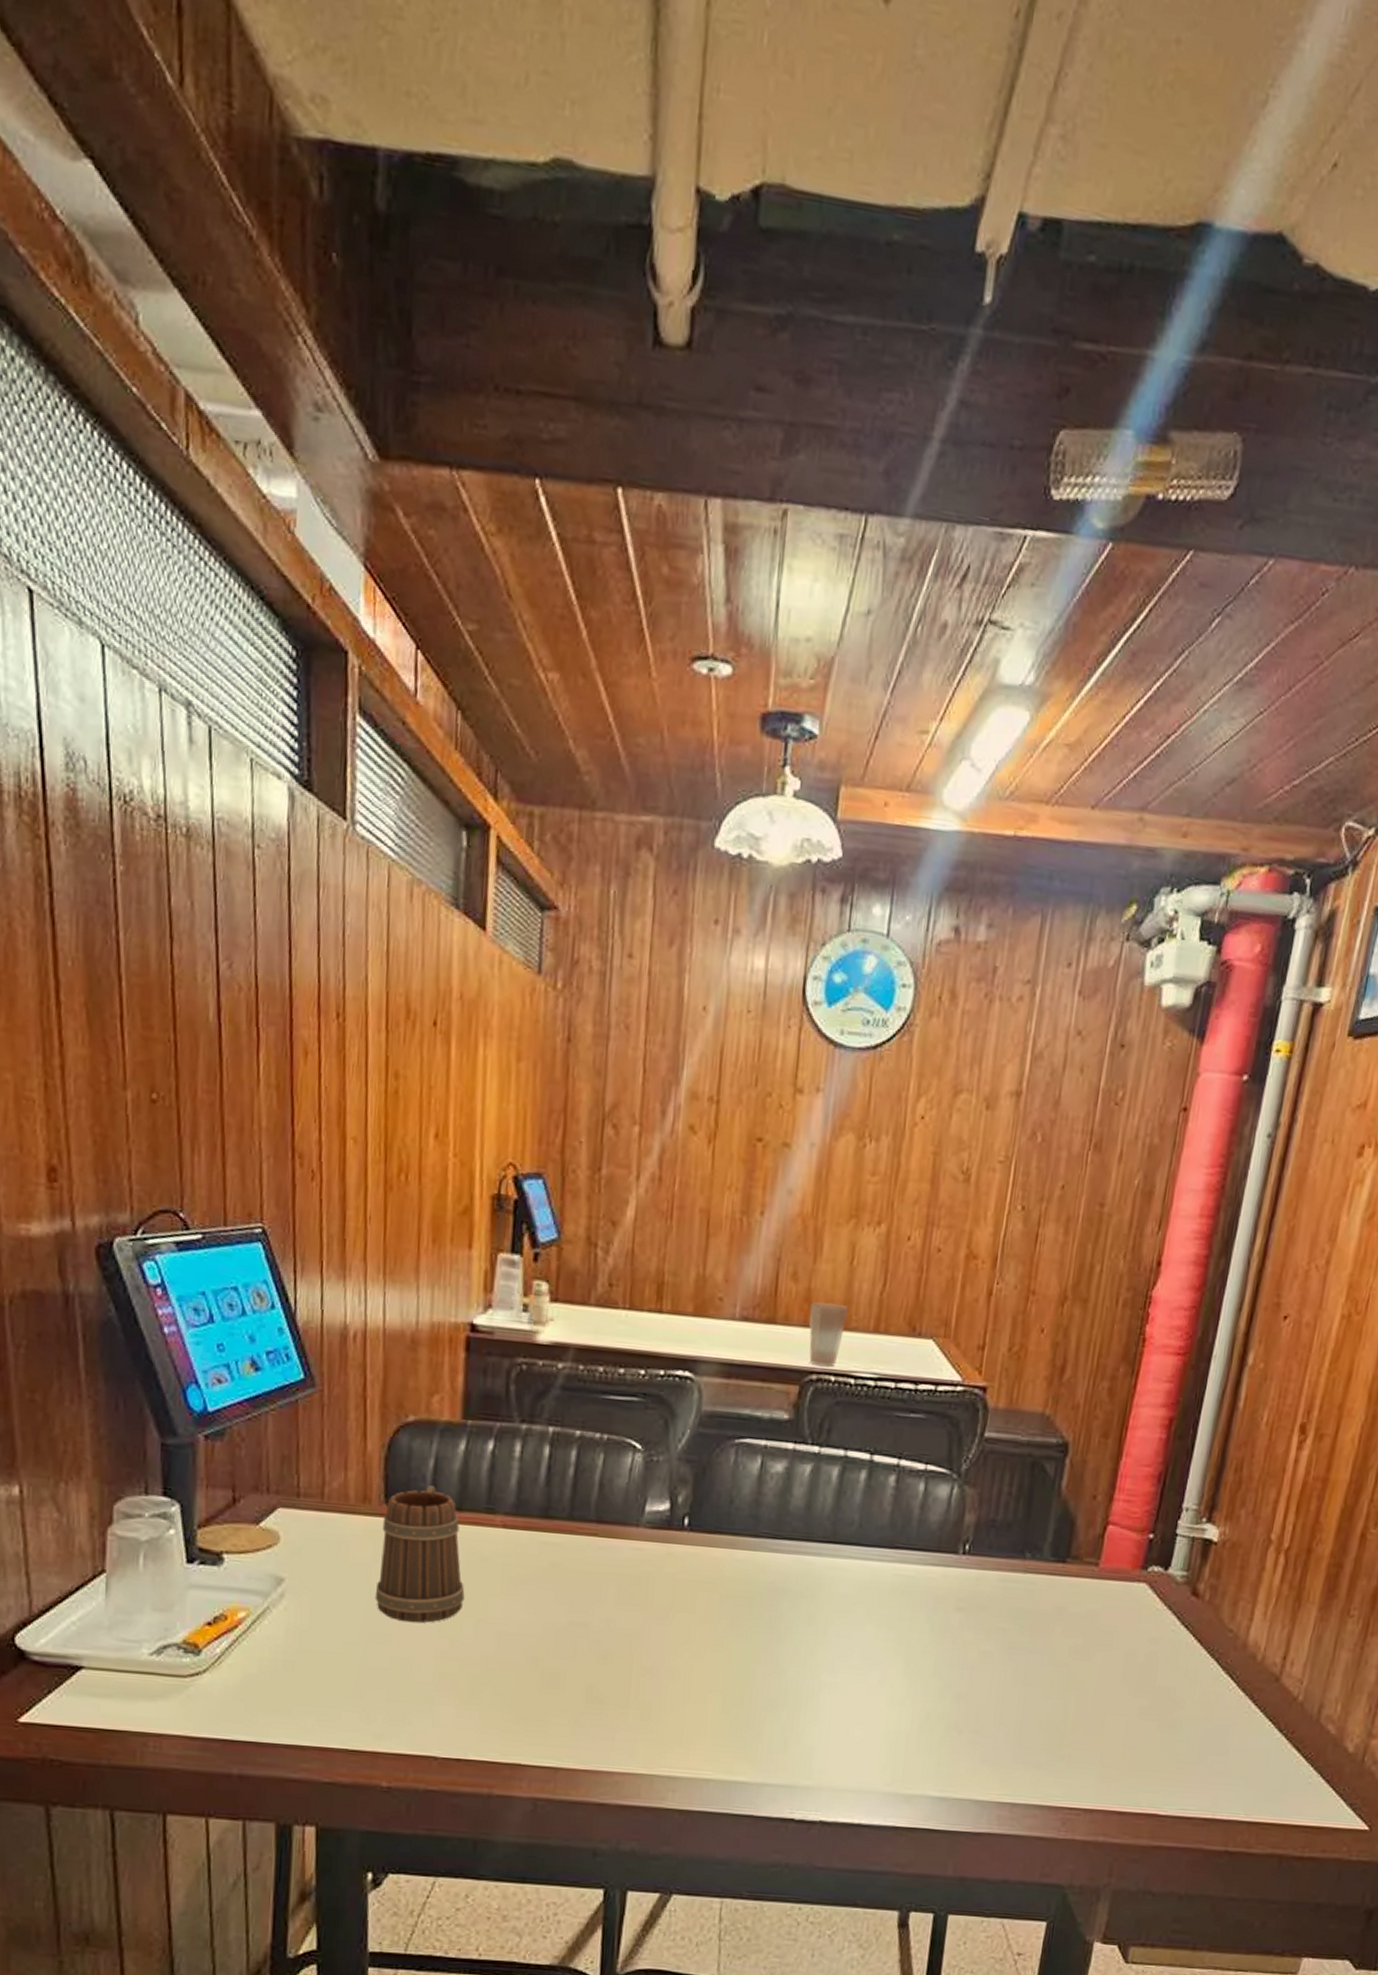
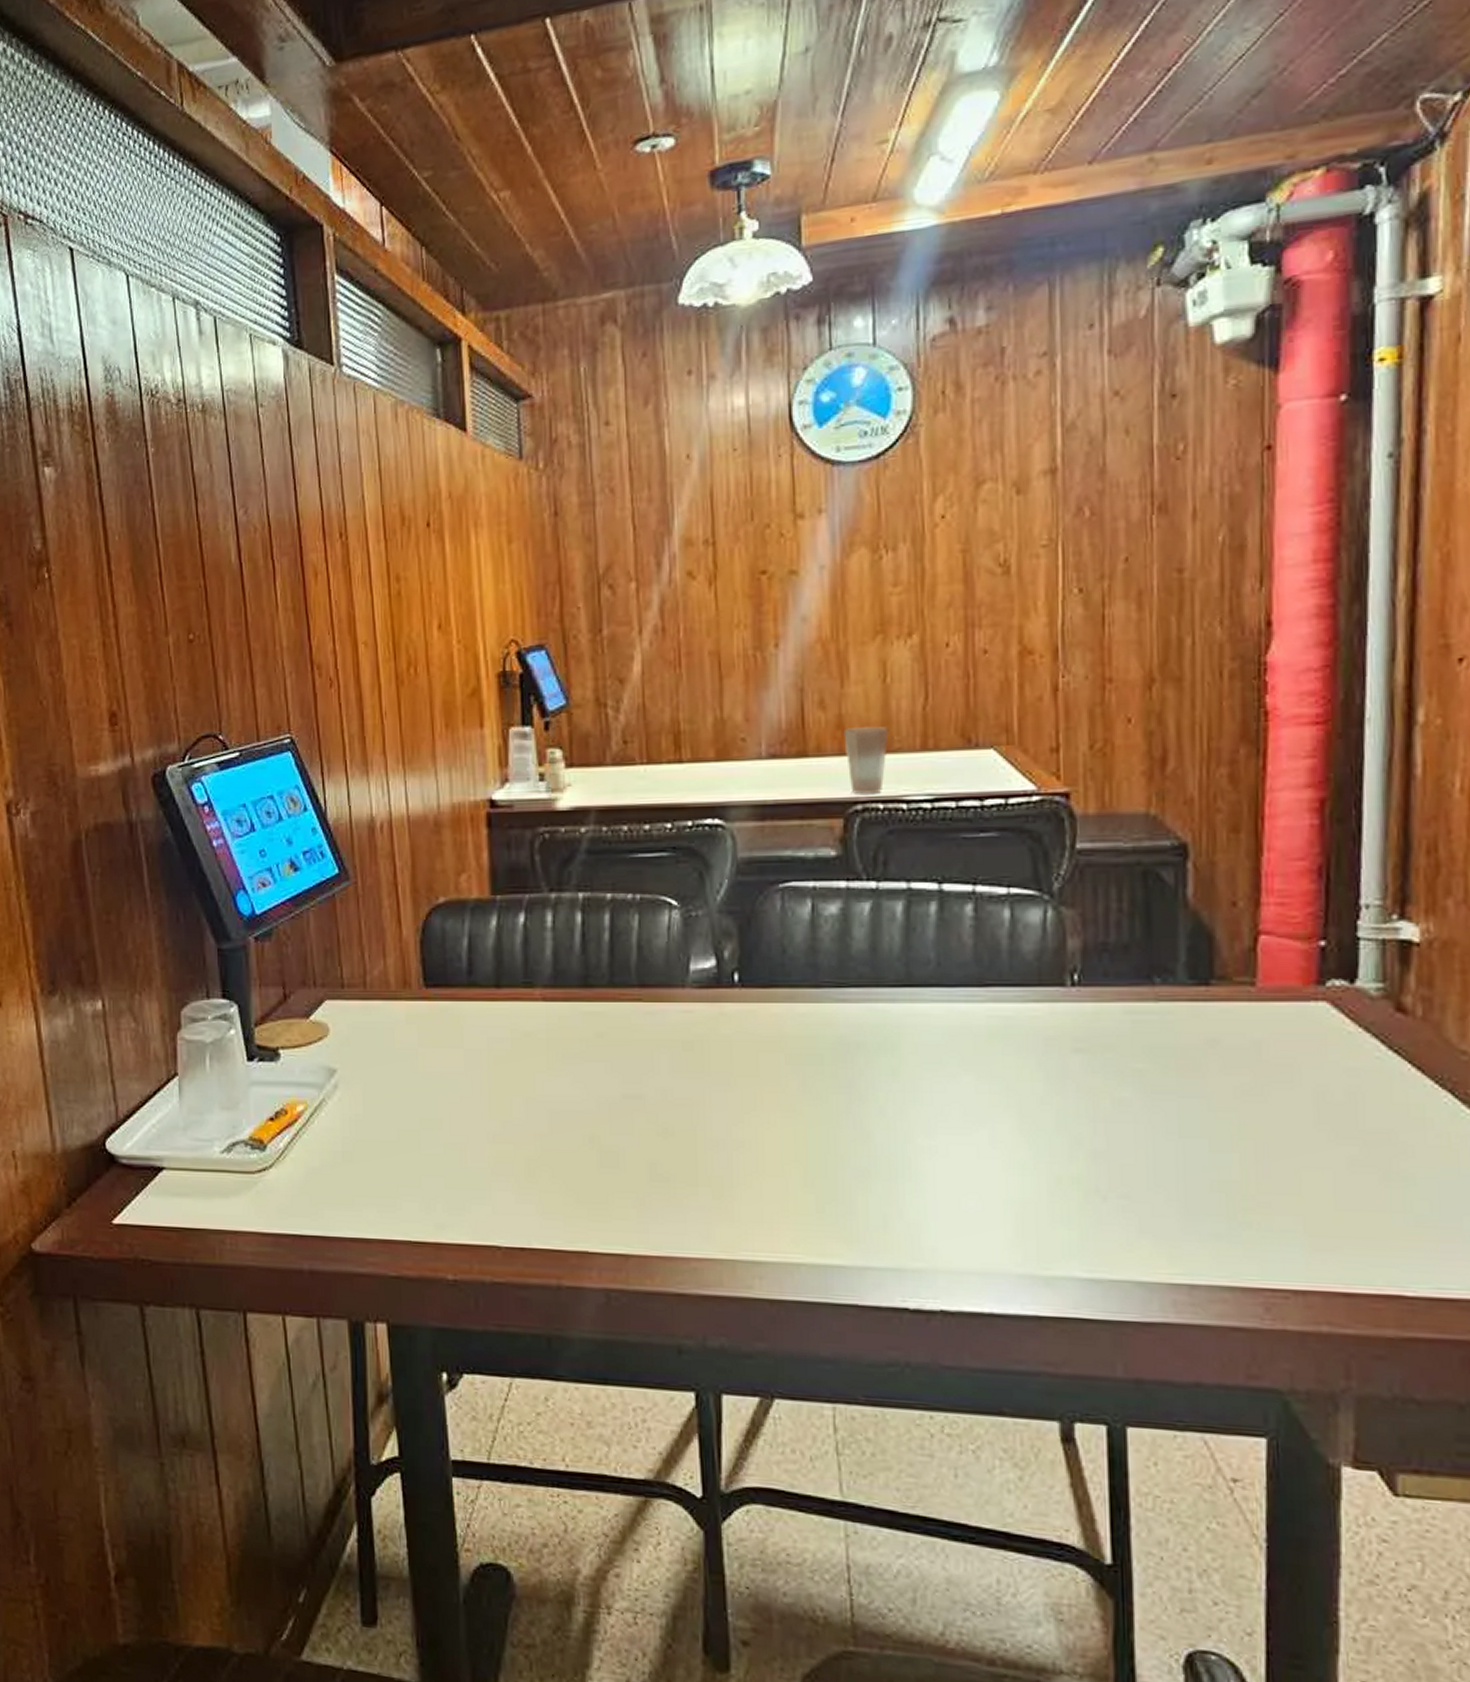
beer mug: present [374,1484,465,1623] -> none [423,963,512,1106]

